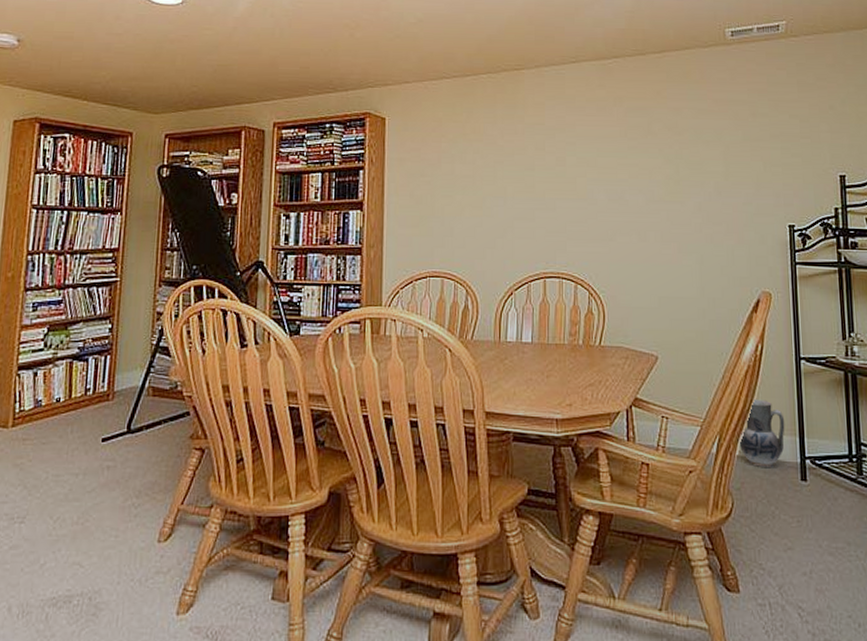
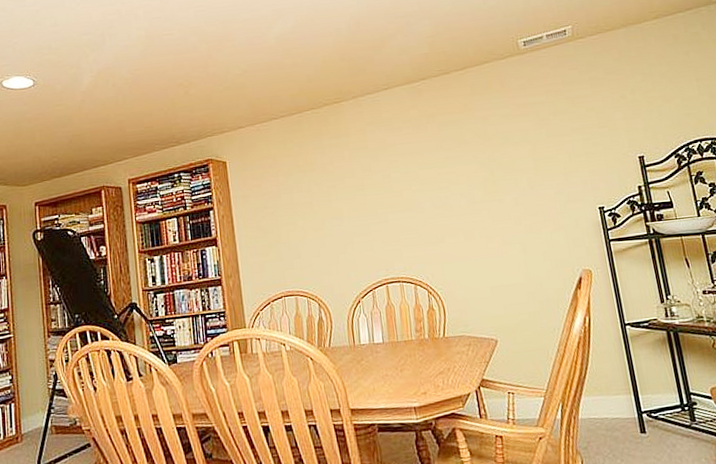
ceramic jug: present [737,399,785,467] -> none [578,365,622,426]

